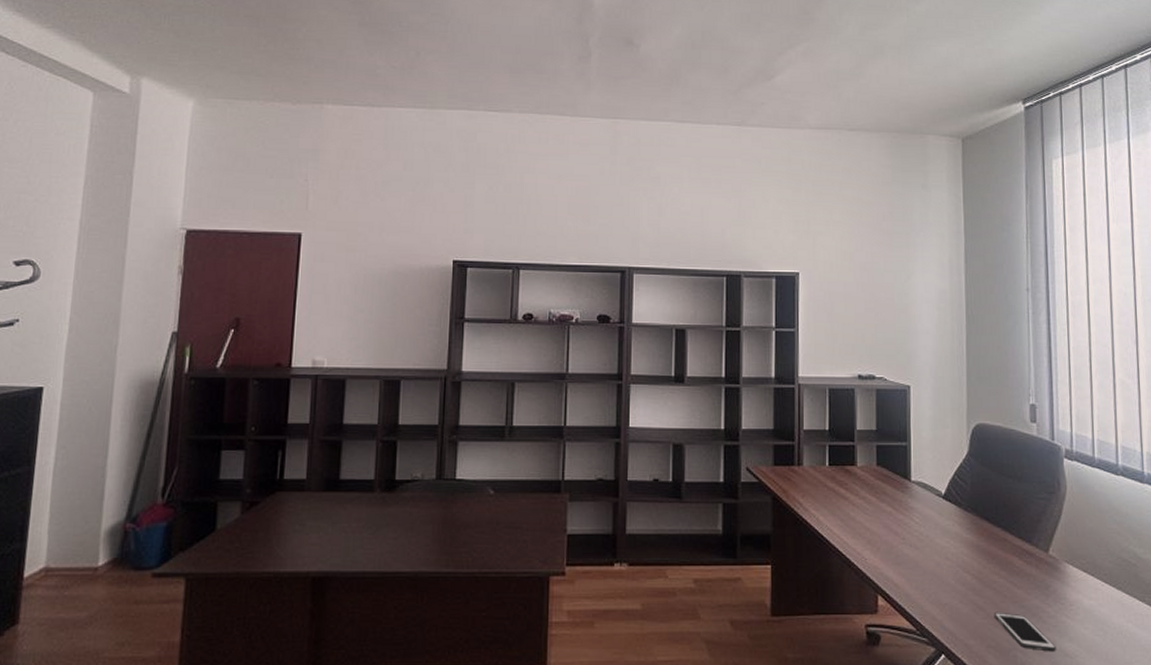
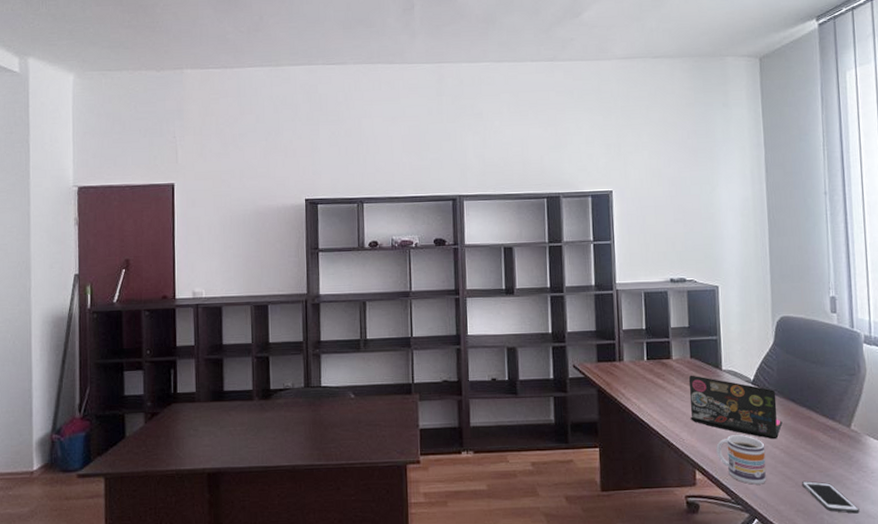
laptop: none [874,485,975,563] -> present [688,375,783,440]
mug: none [902,556,956,614] -> present [716,435,766,485]

